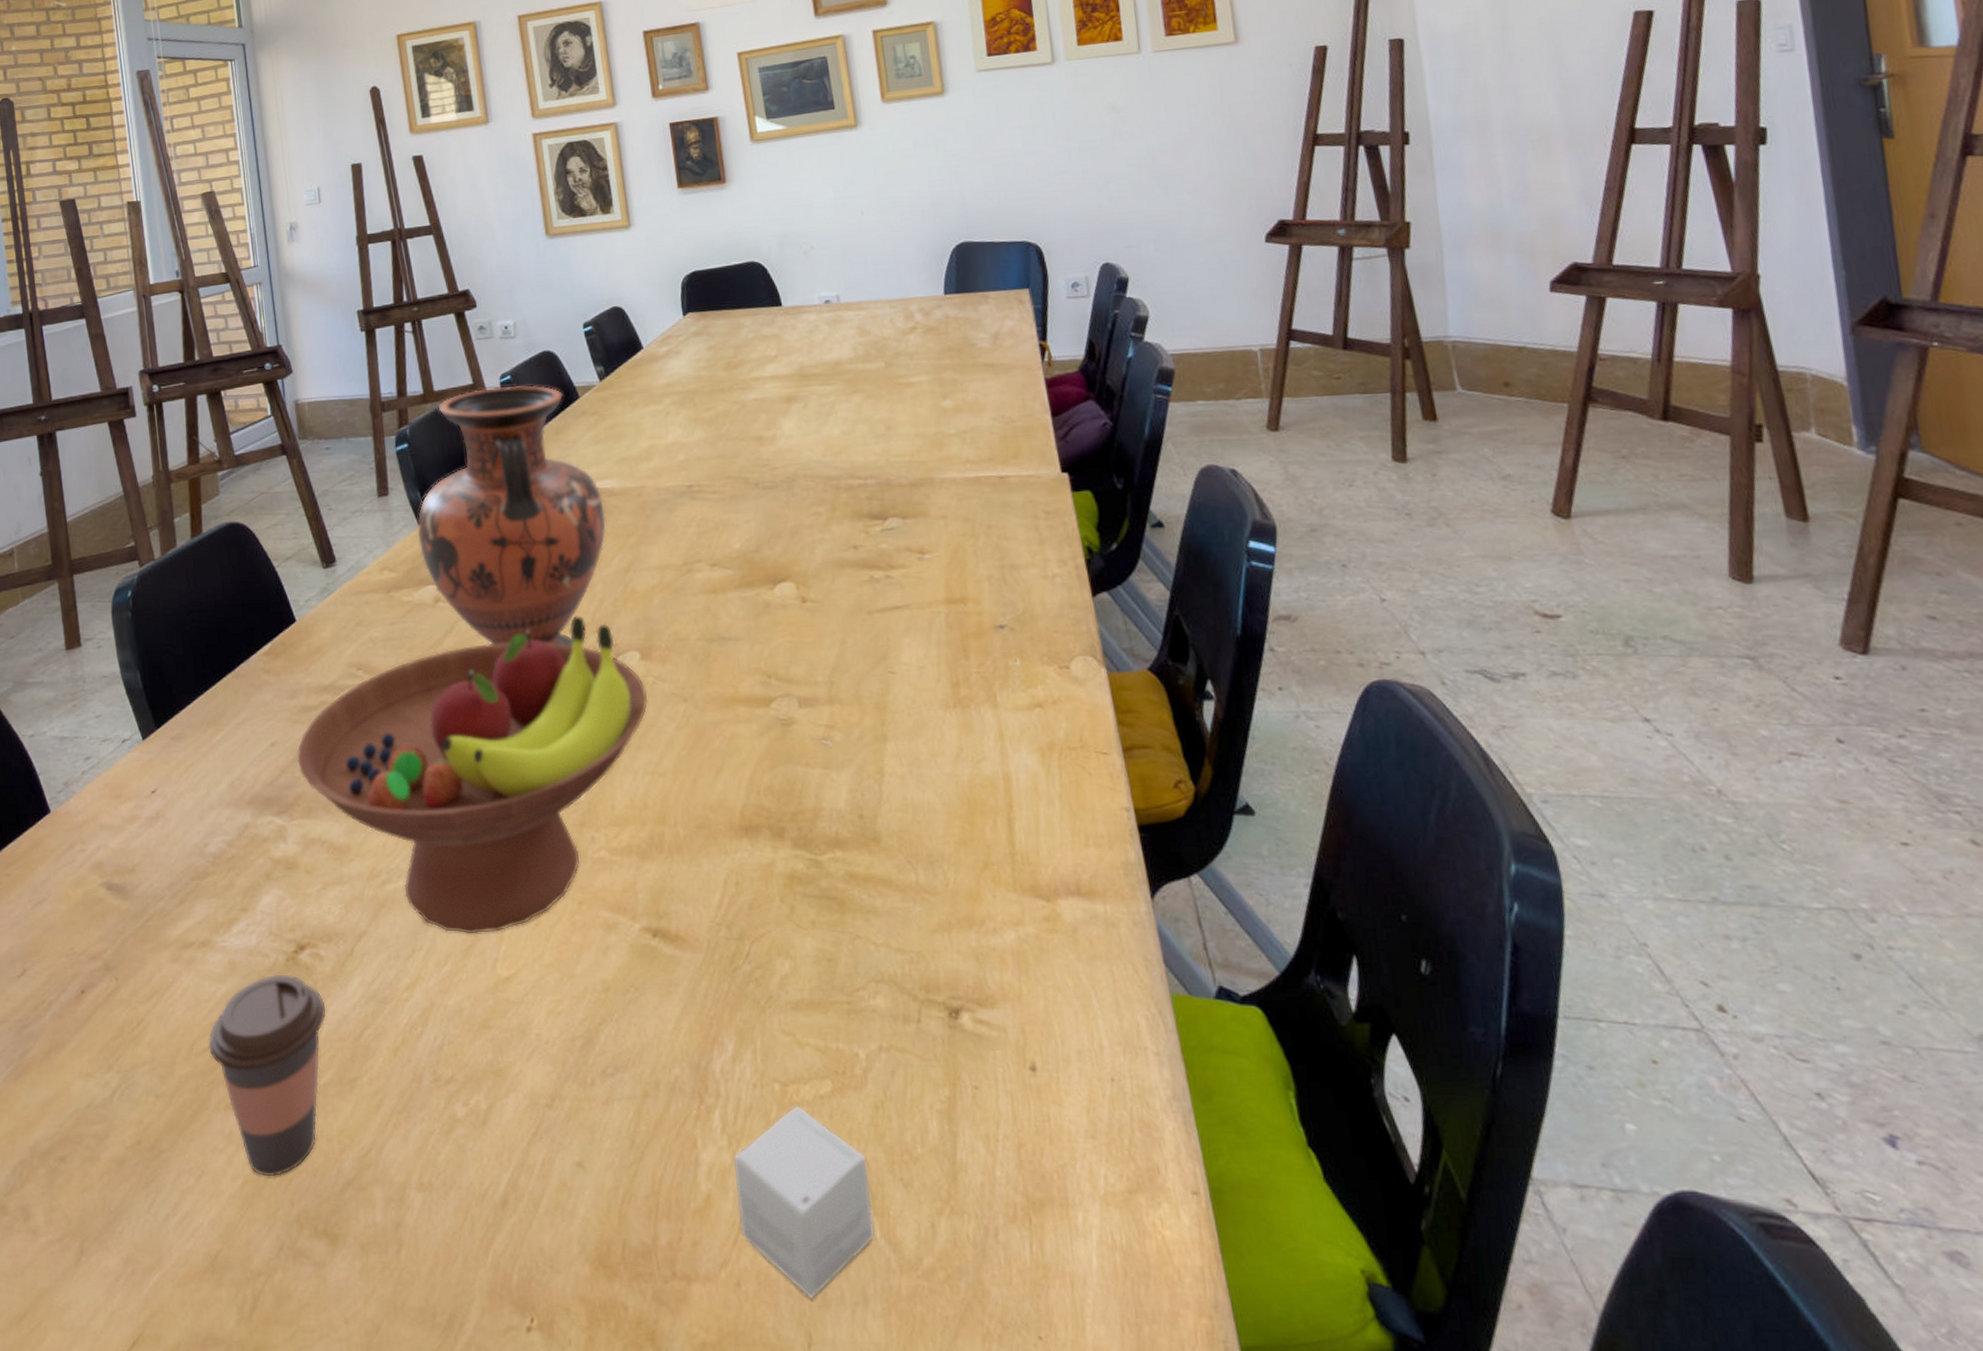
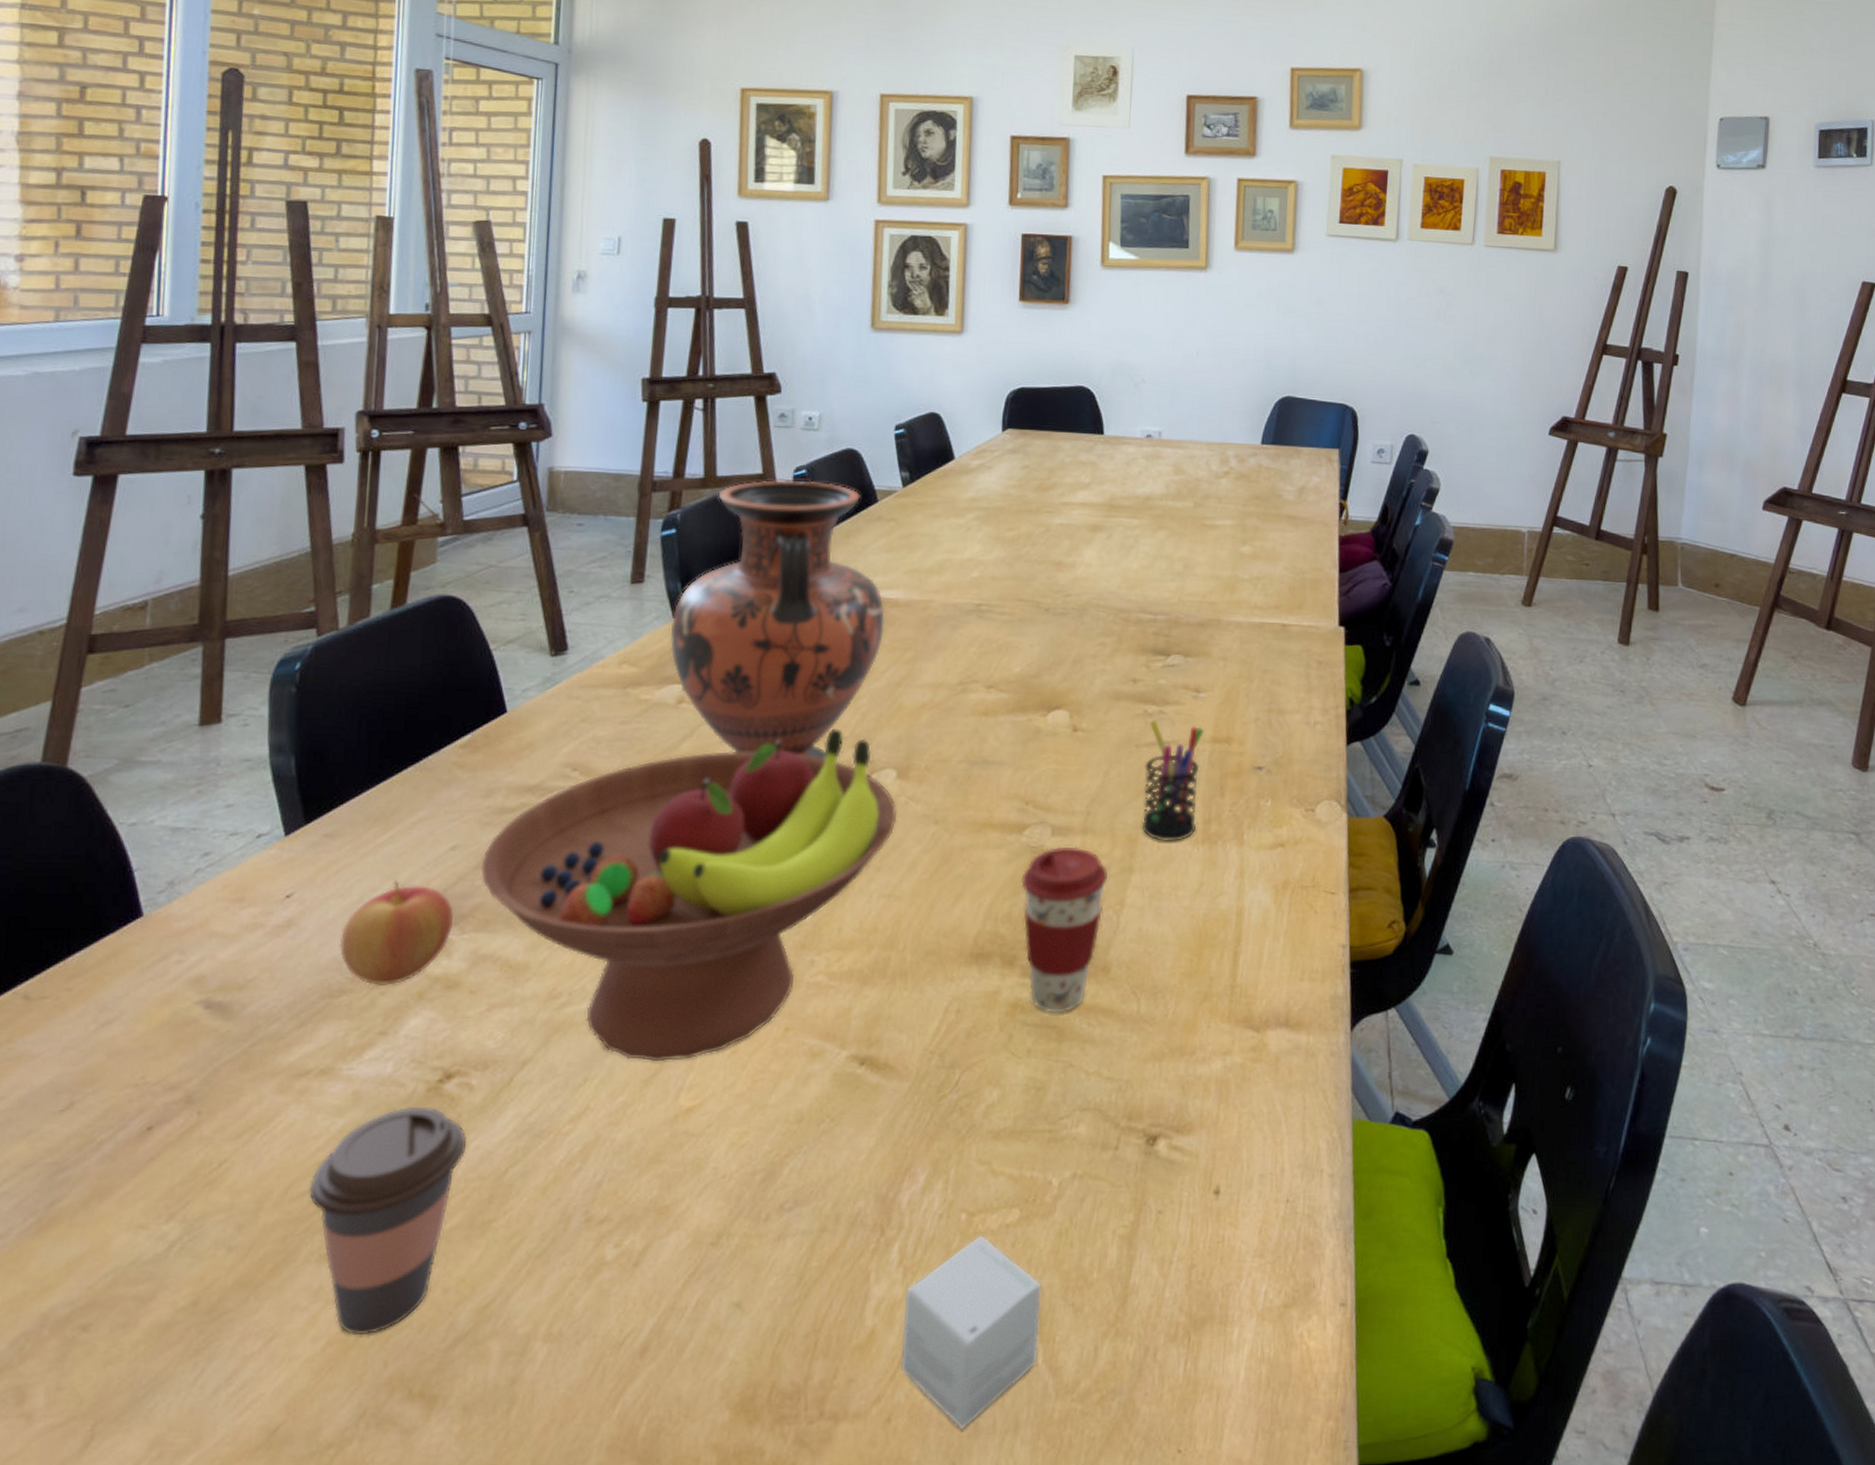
apple: none [198,775,284,868] -> present [339,880,455,985]
coffee cup: none [776,717,864,885] -> present [1021,846,1108,1013]
pen holder: none [878,584,946,707] -> present [1141,719,1205,841]

